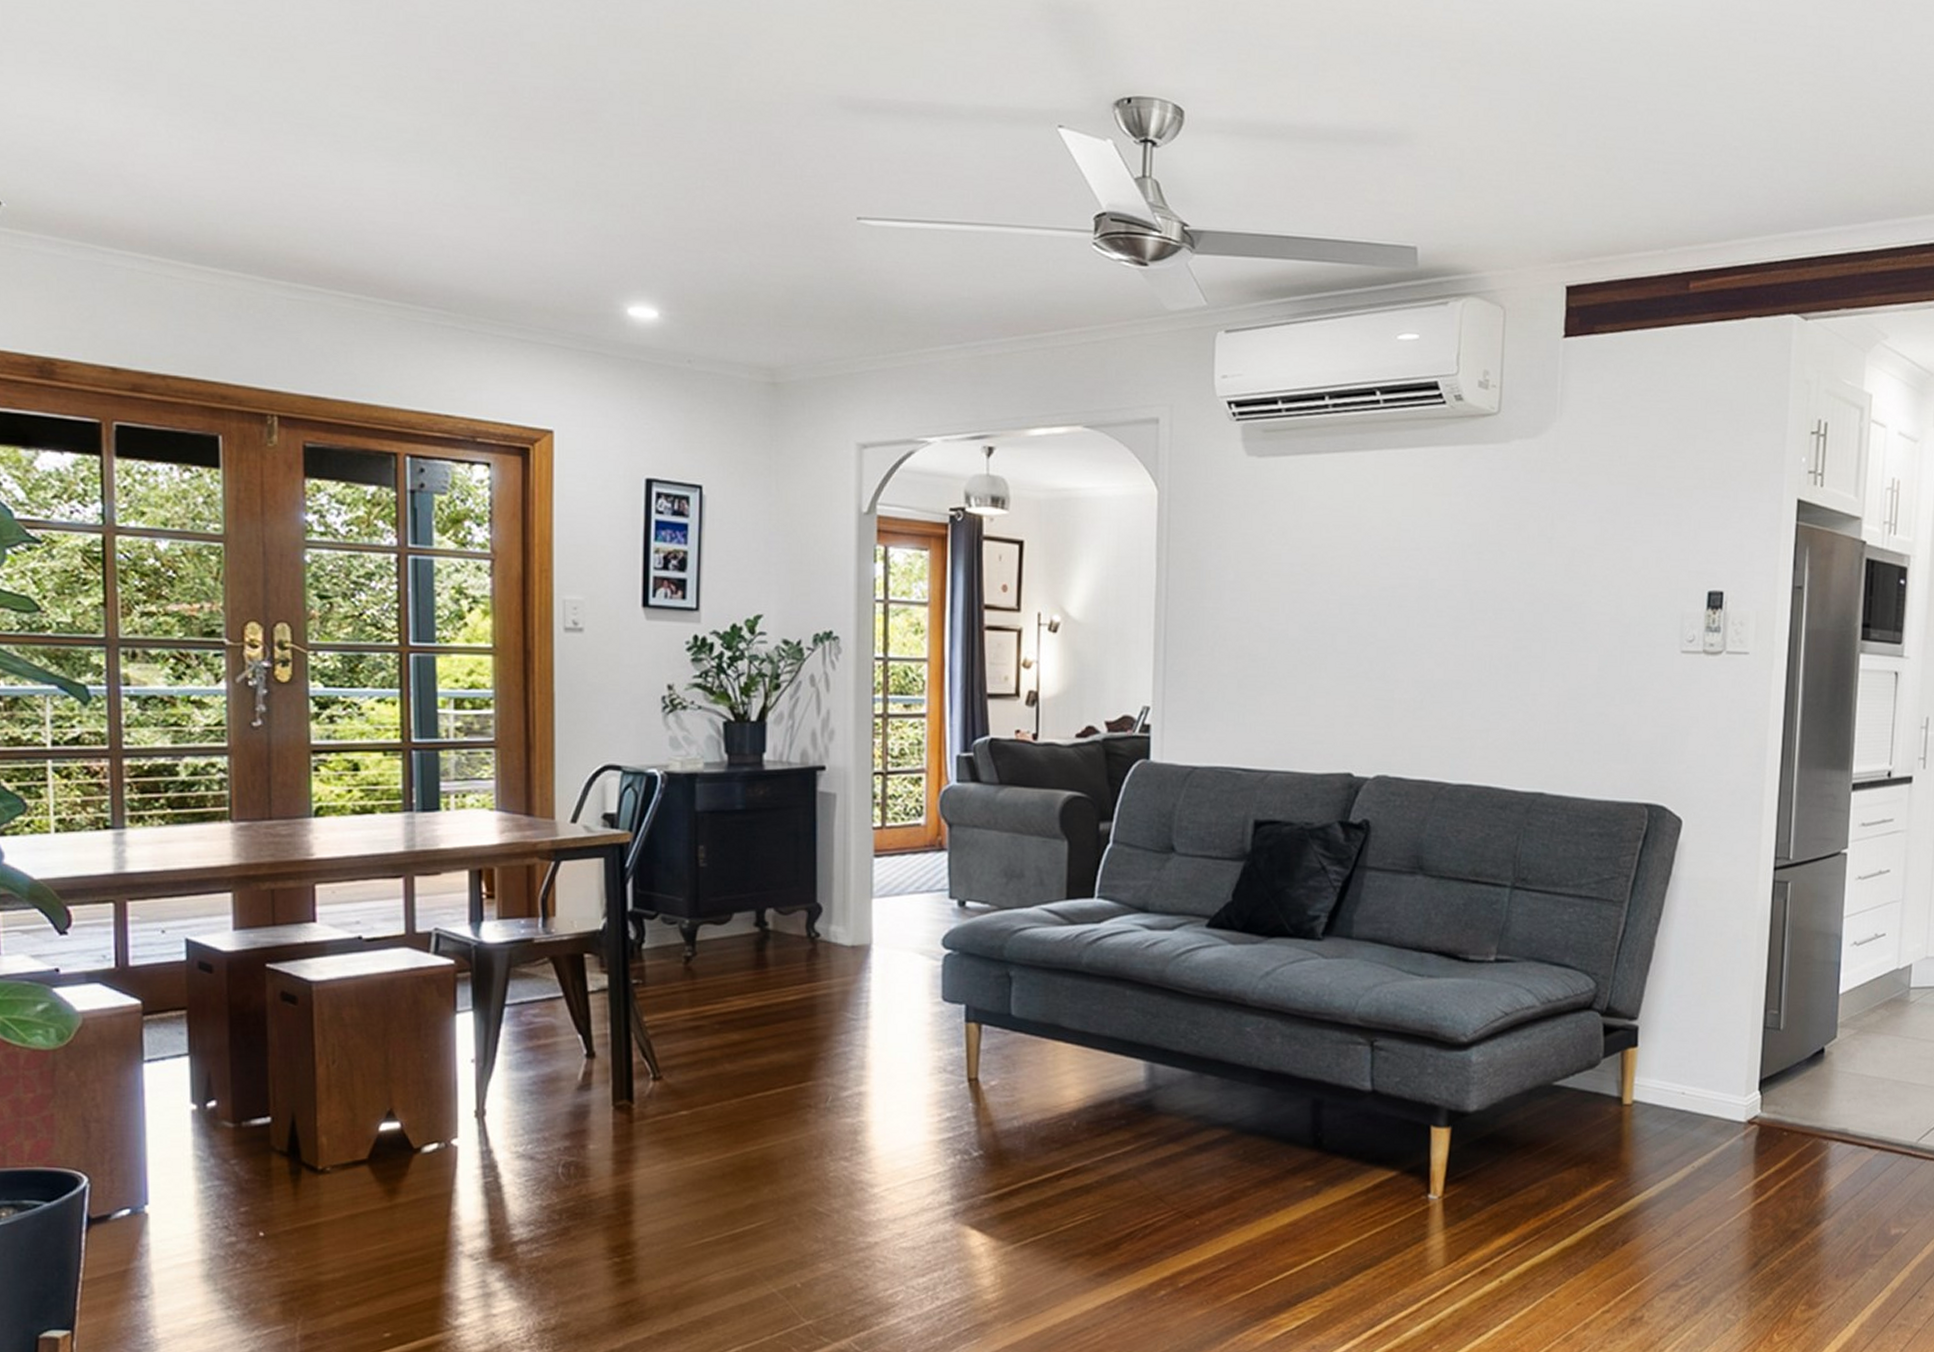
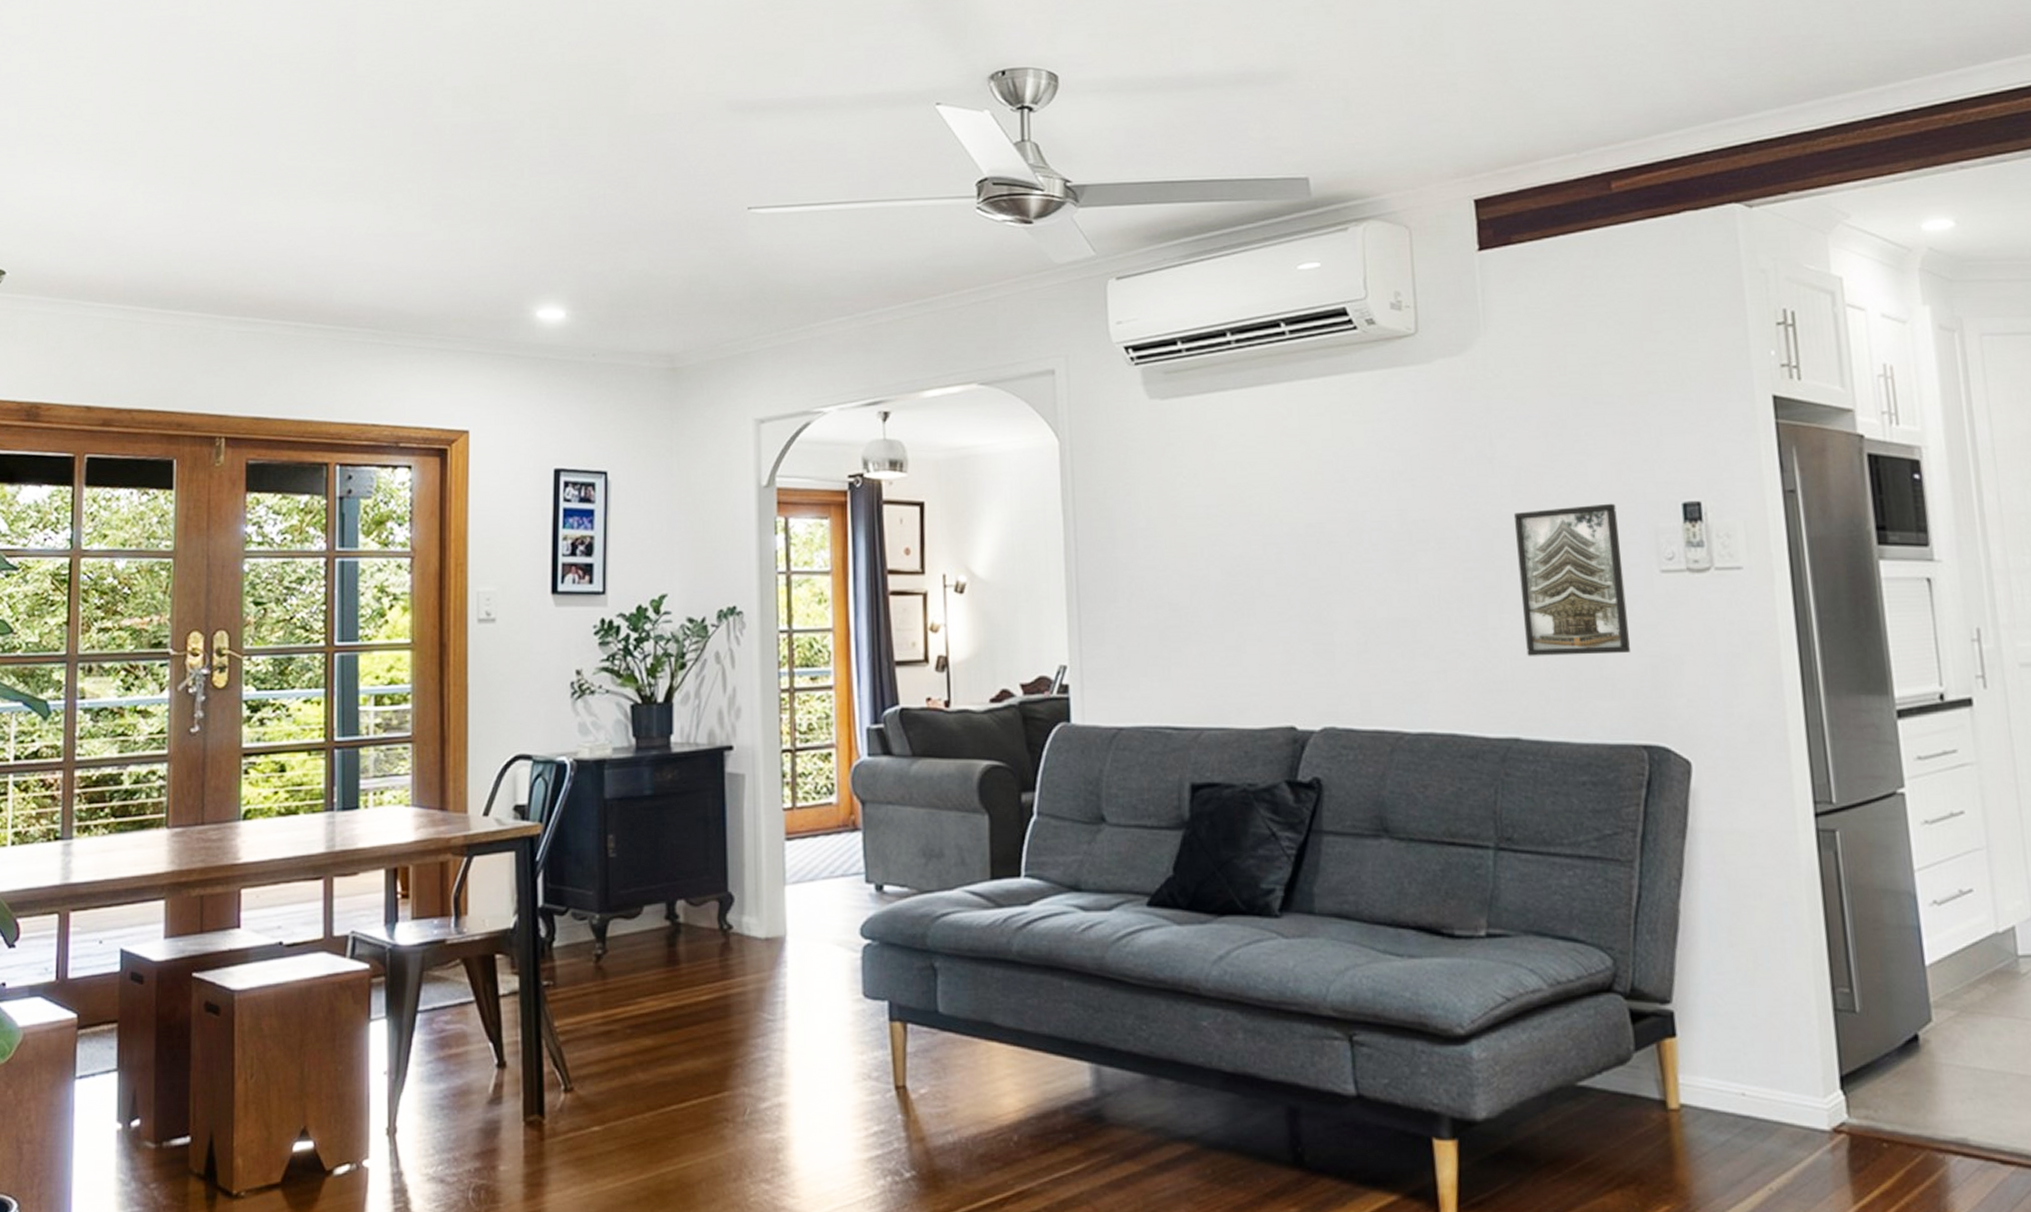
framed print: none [1559,587,1652,723] -> present [1513,503,1631,656]

